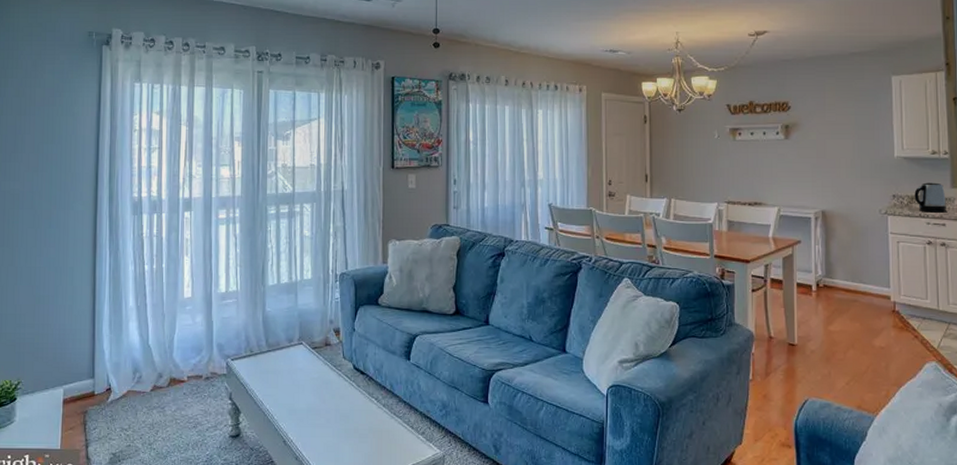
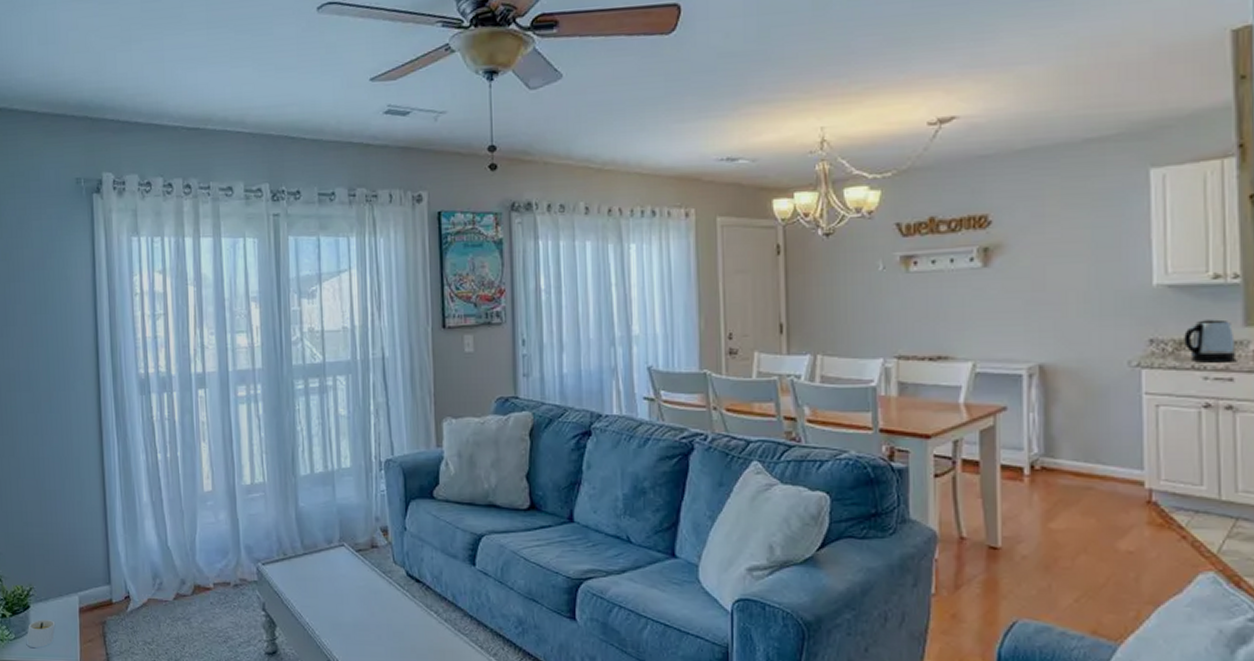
candle: none [10,410,40,437] -> present [26,620,56,649]

